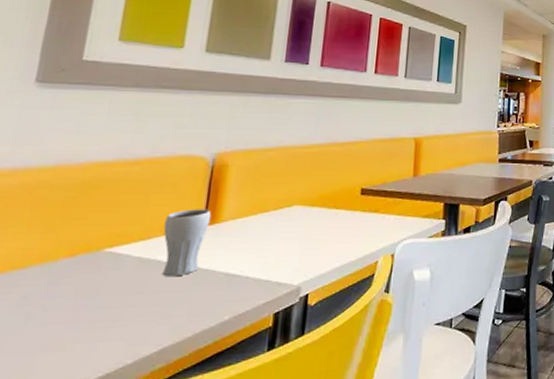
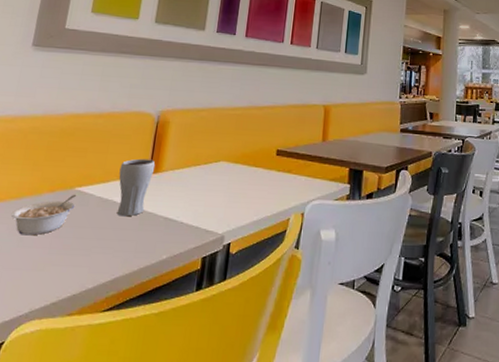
legume: none [12,256,107,312] -> present [10,194,77,236]

